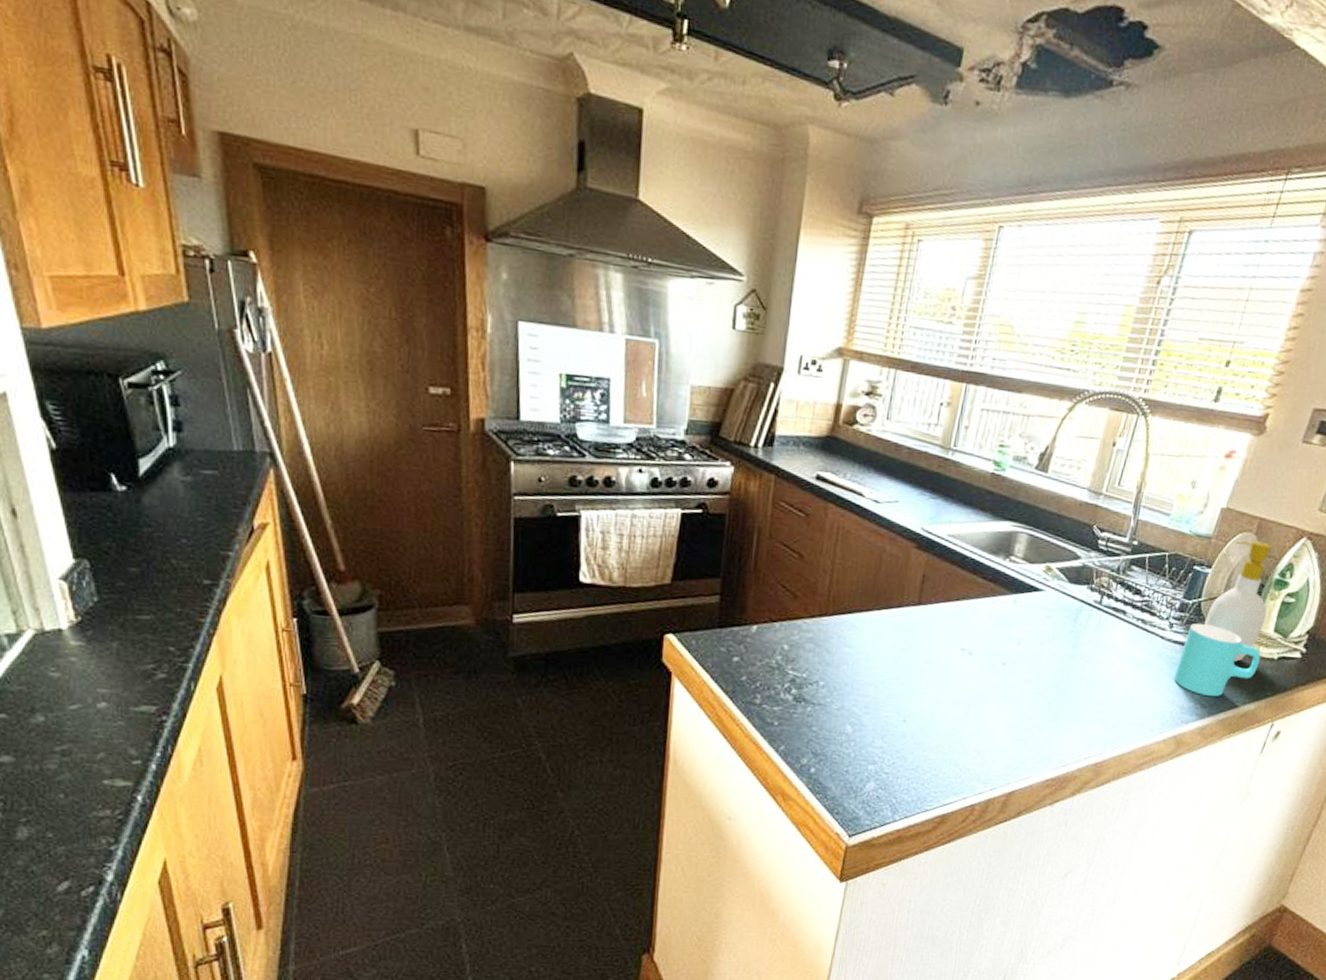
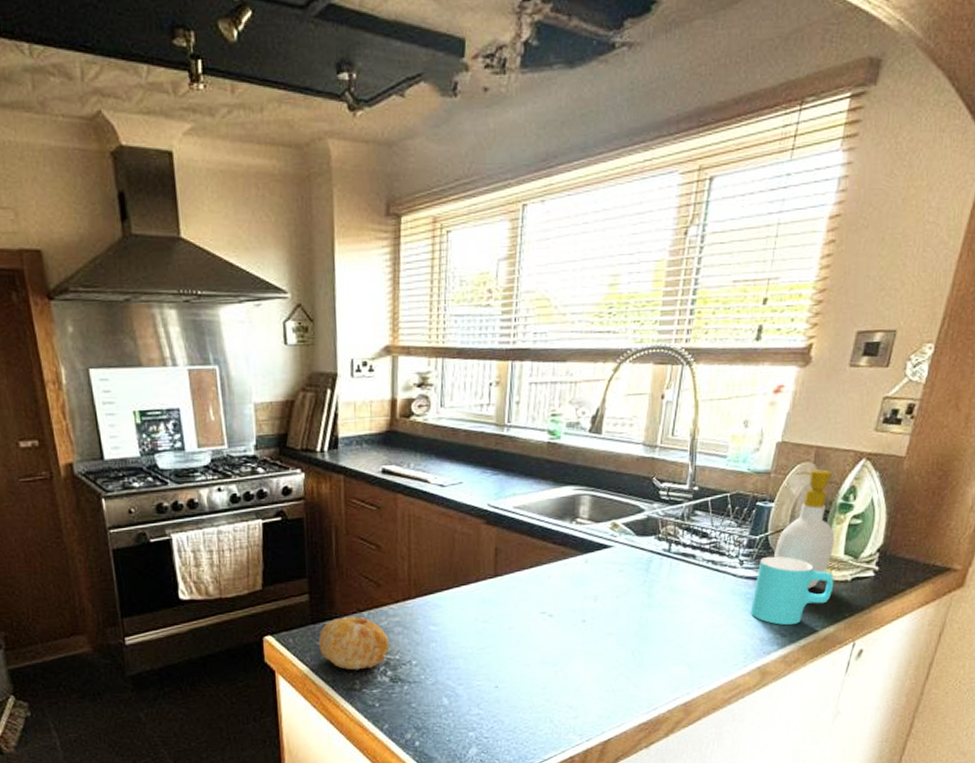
fruit: none [723,625,799,684] -> present [319,616,390,670]

